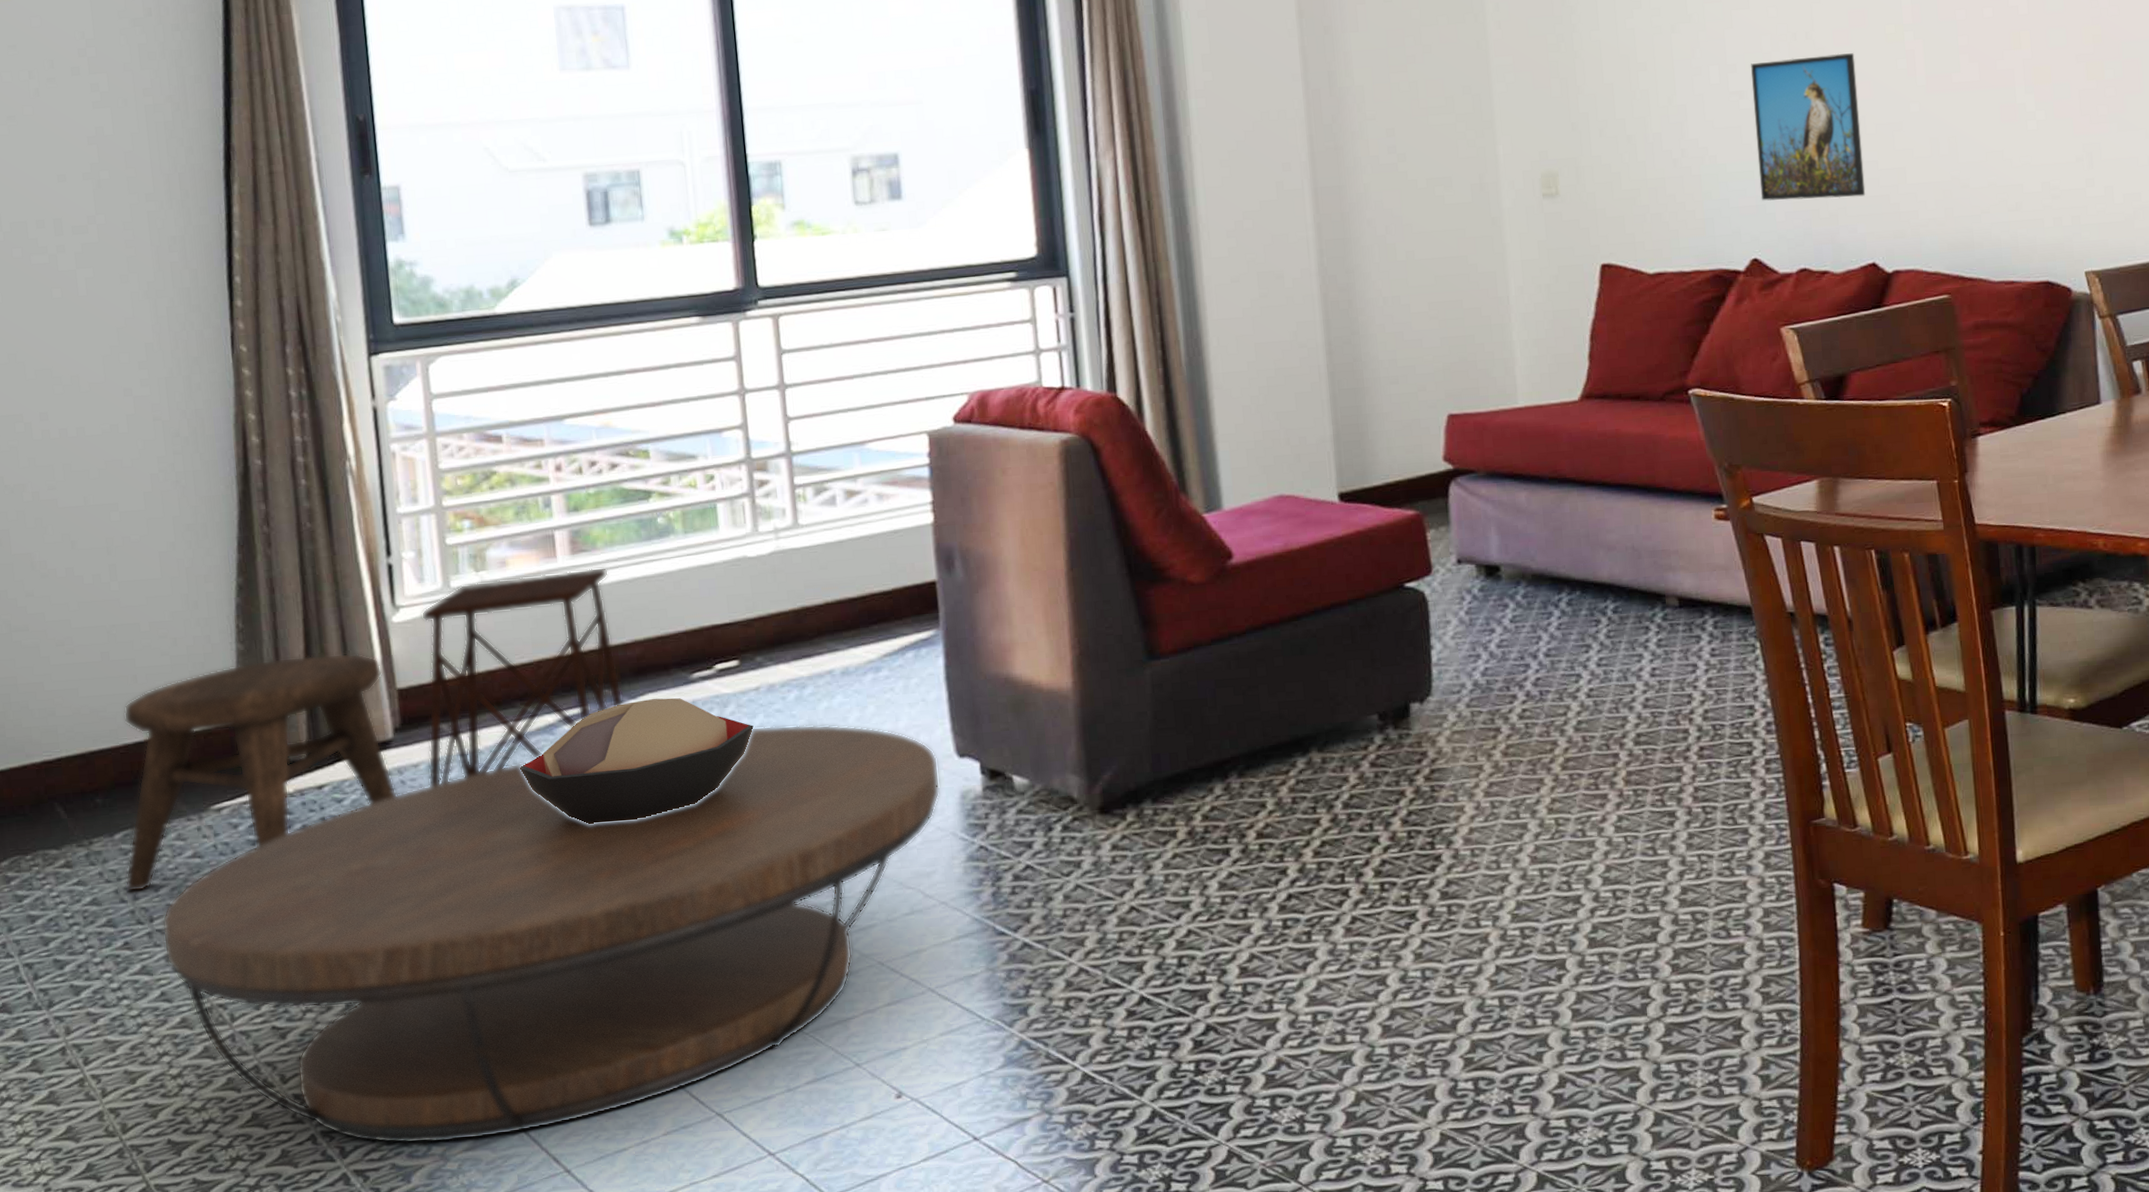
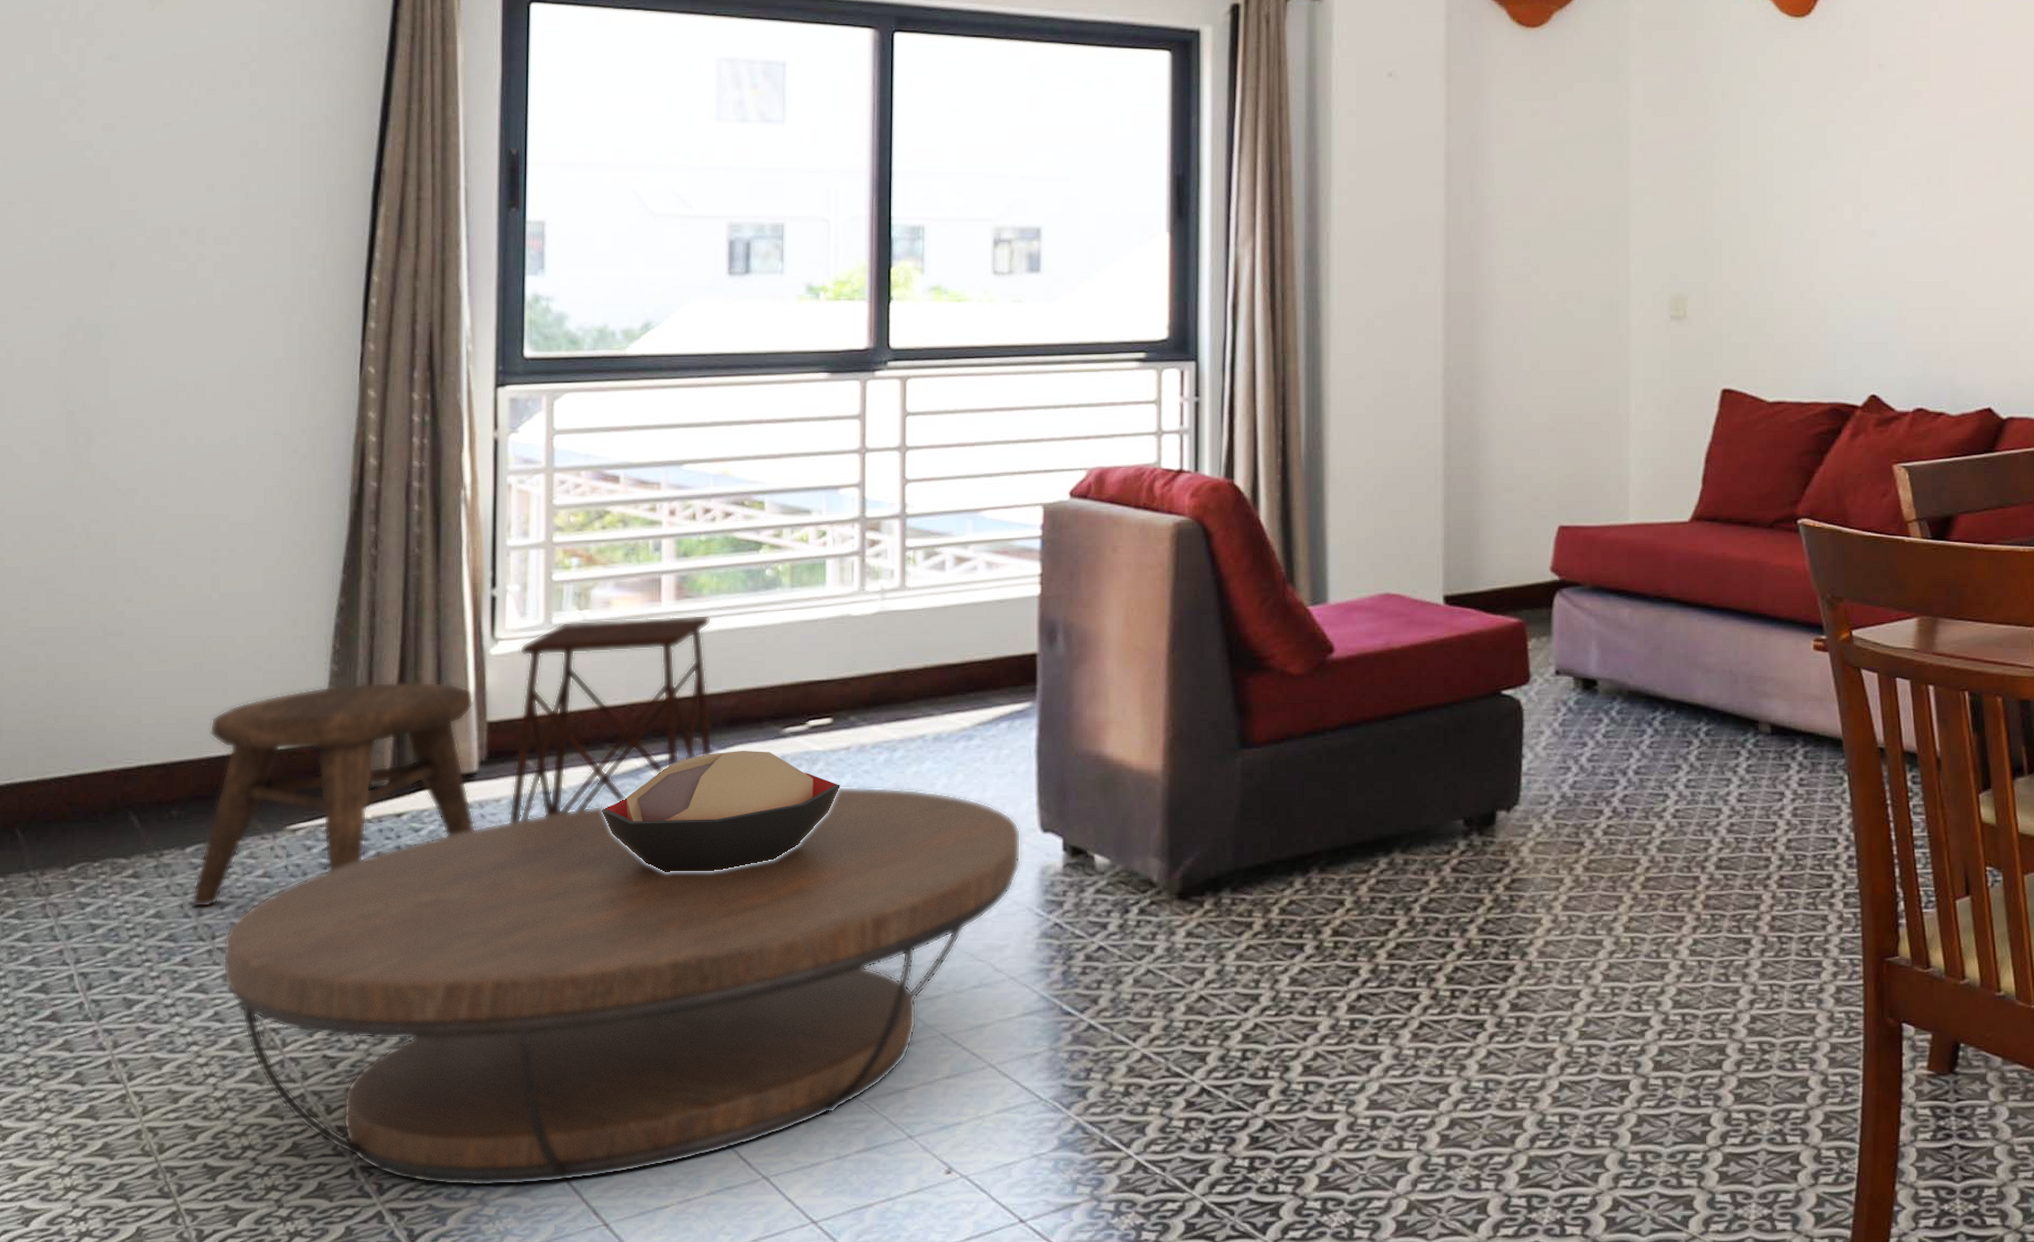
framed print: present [1750,53,1866,201] -> none [1883,200,1987,342]

